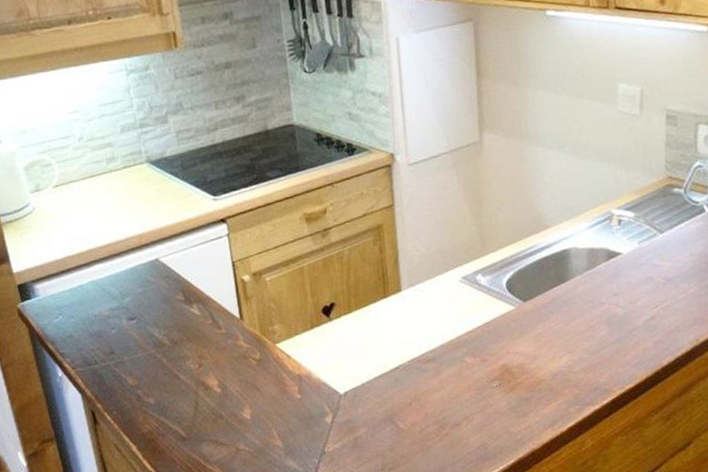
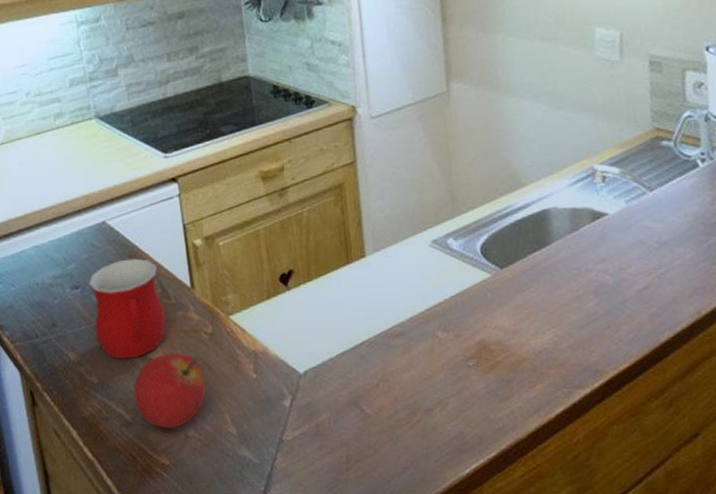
mug: none [144,292,218,383] -> present [89,258,167,360]
fruit: none [188,376,255,443] -> present [133,353,206,429]

